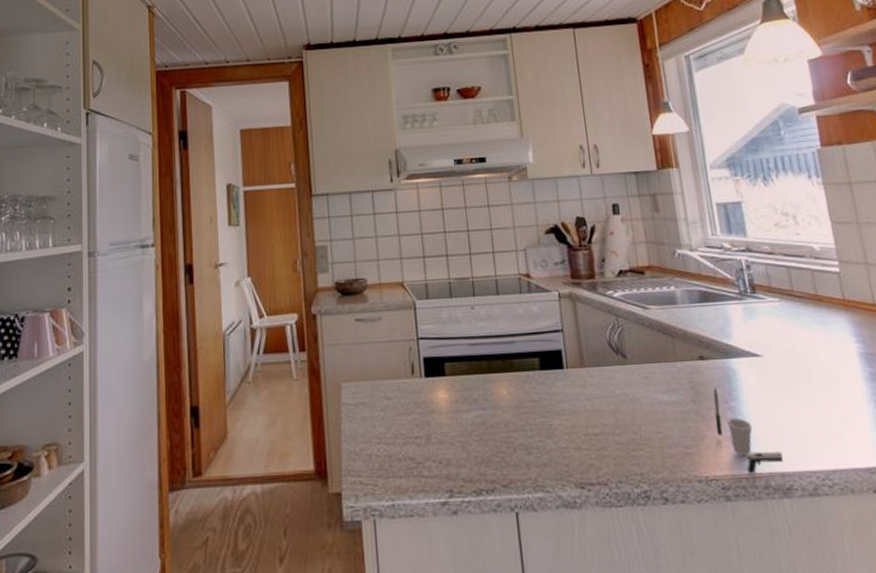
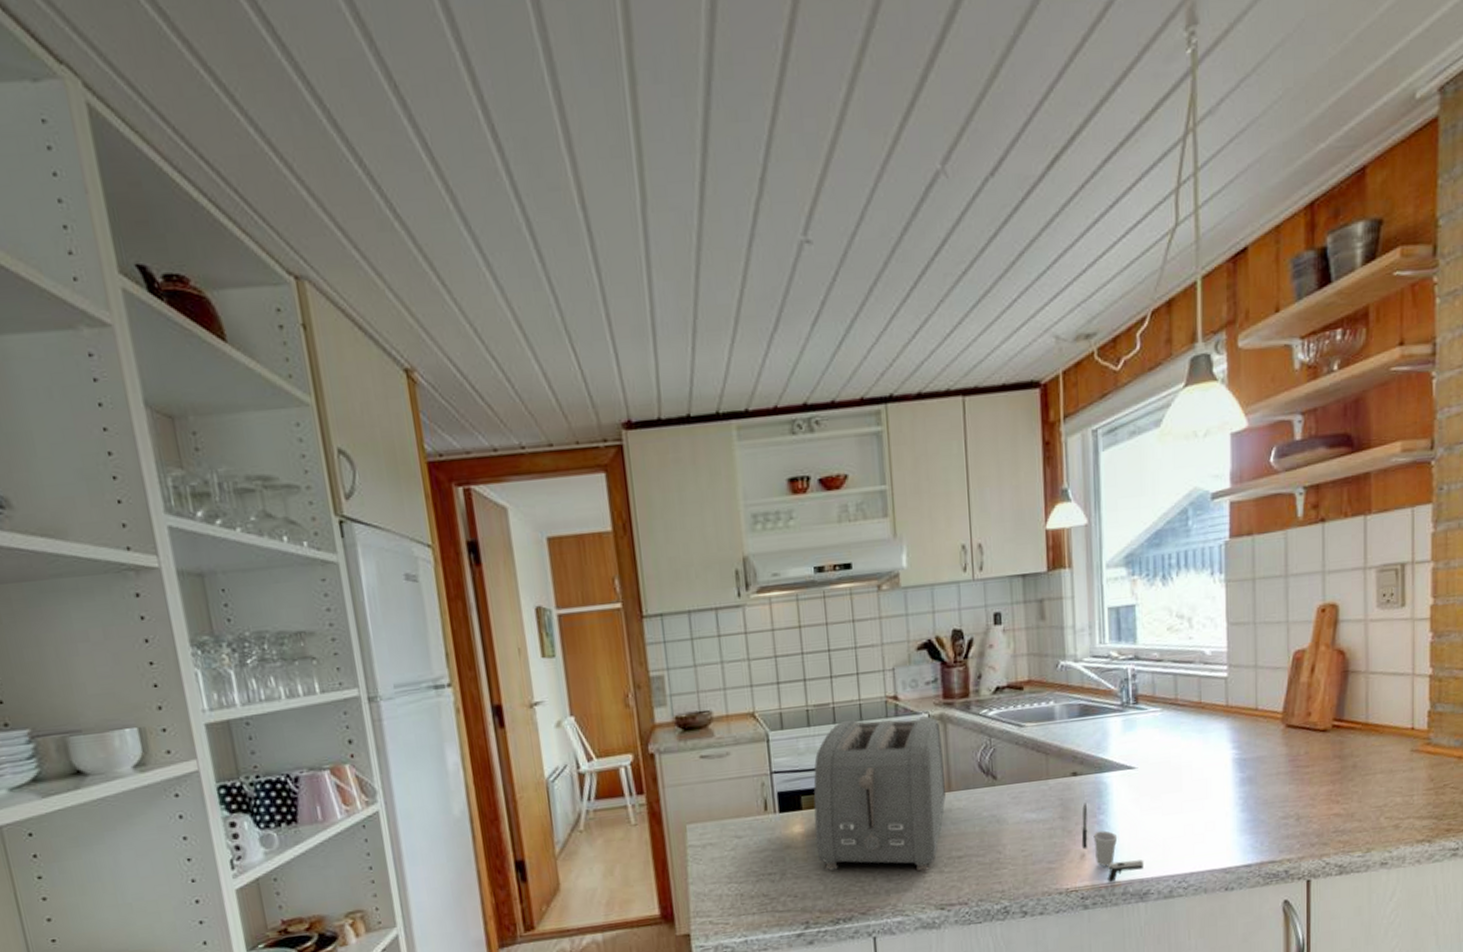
toaster: none [456,293,580,446] -> present [813,716,947,871]

